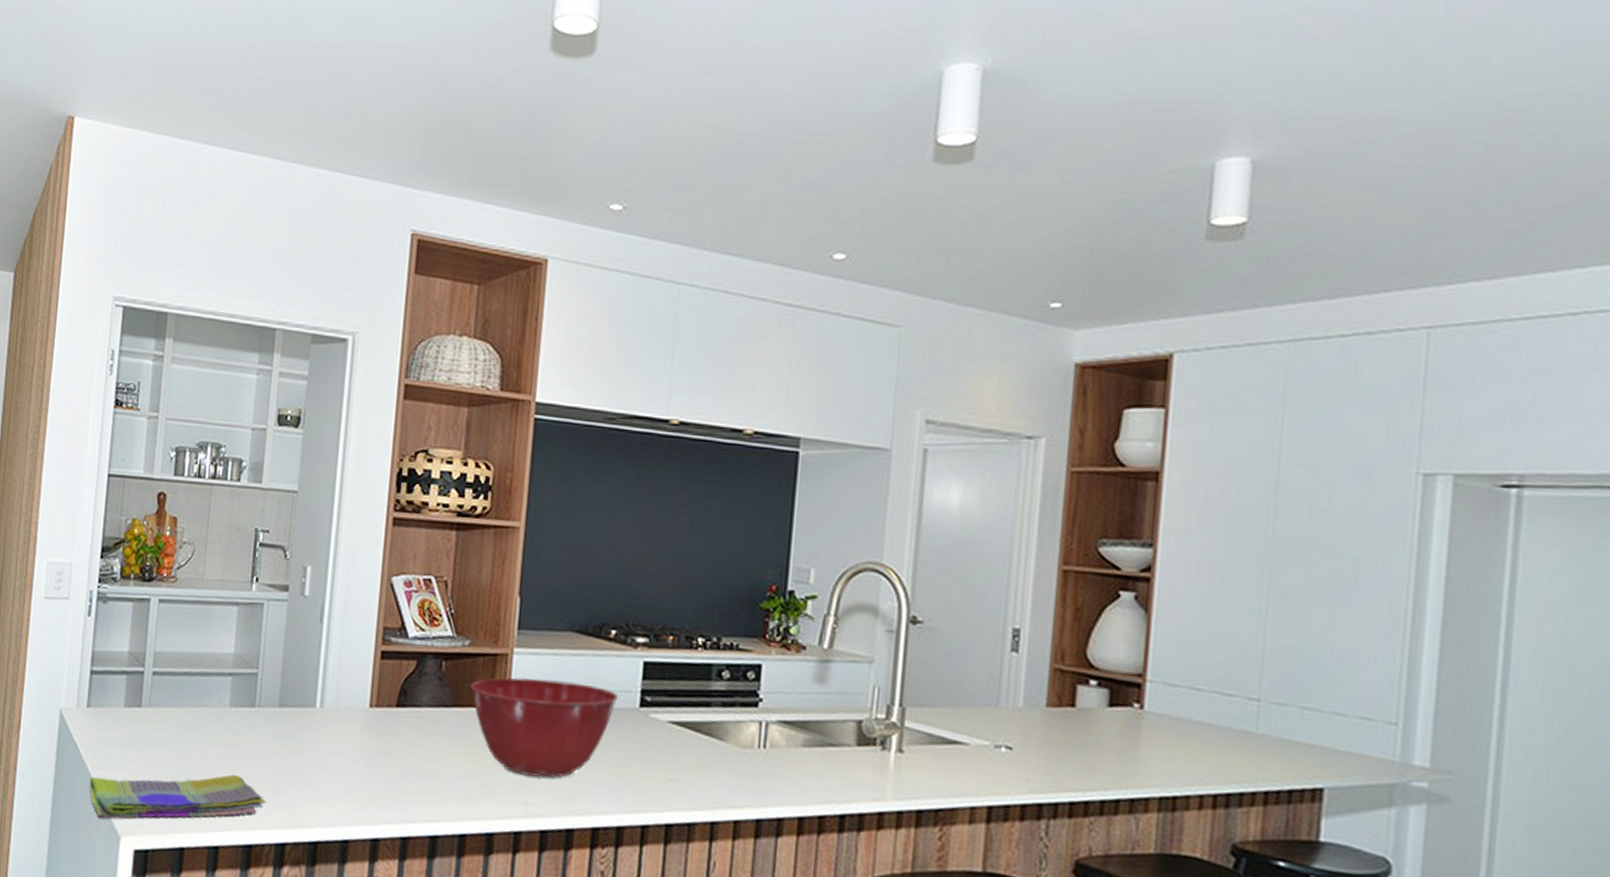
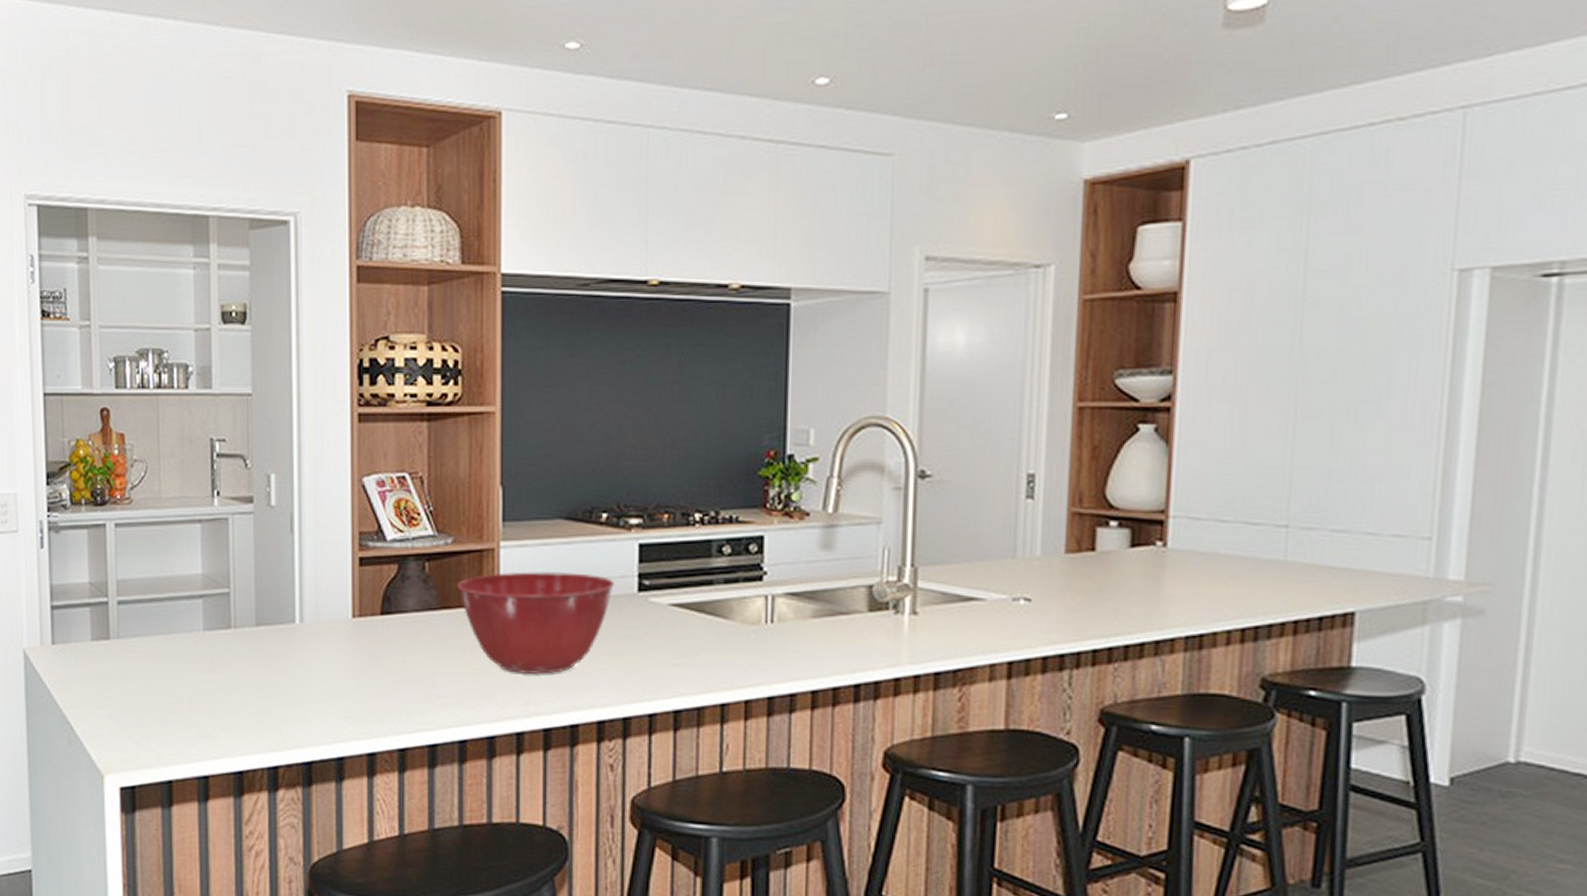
dish towel: present [89,774,266,820] -> none [64,700,253,759]

